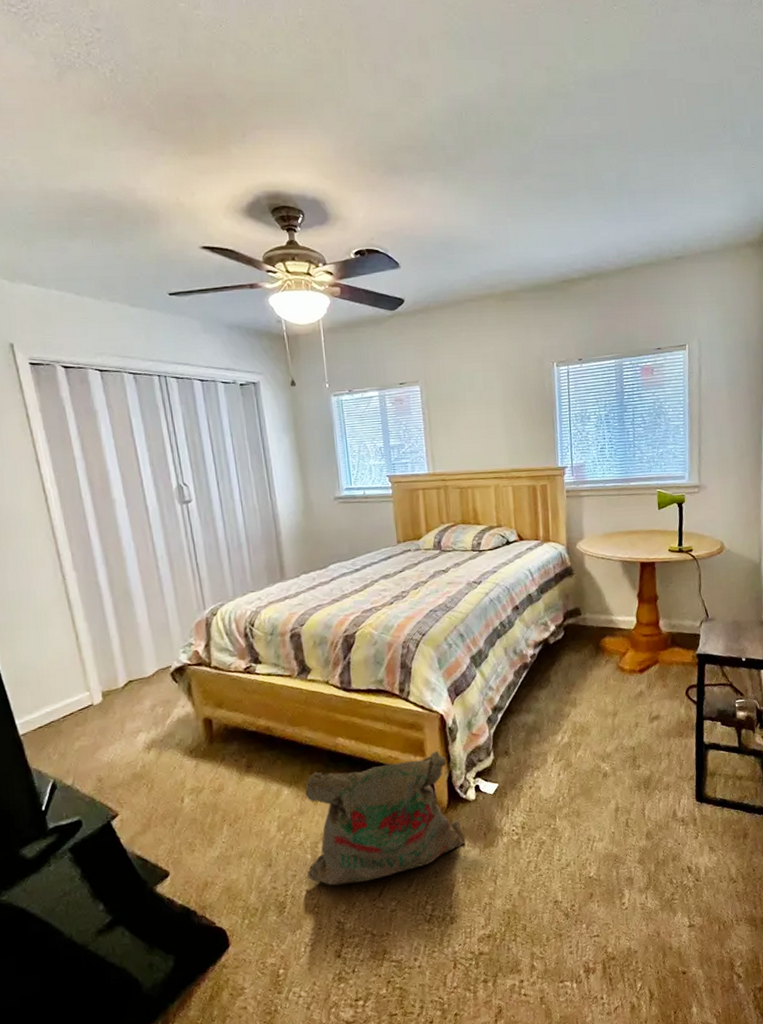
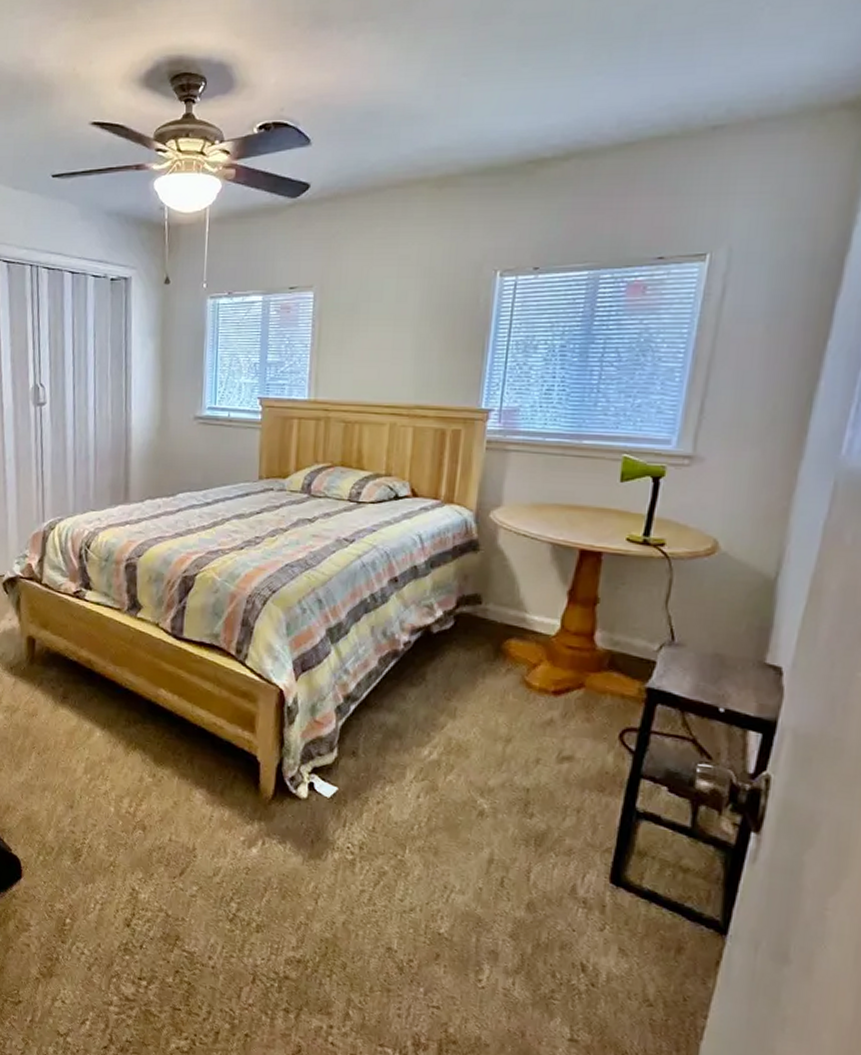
bag: present [305,750,465,886] -> none [108,720,287,858]

